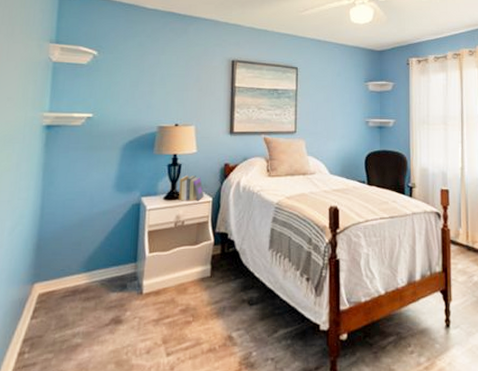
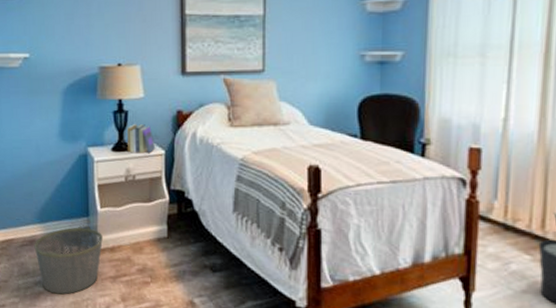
basket: none [76,271,150,344] -> present [34,225,104,295]

